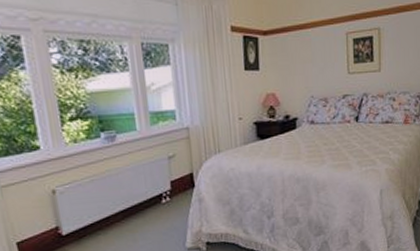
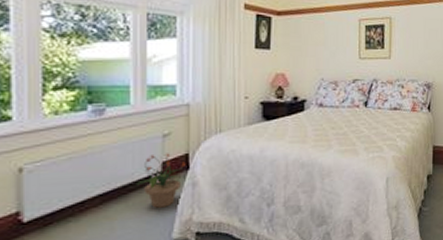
potted plant: none [150,173,192,222] -> present [135,153,186,208]

